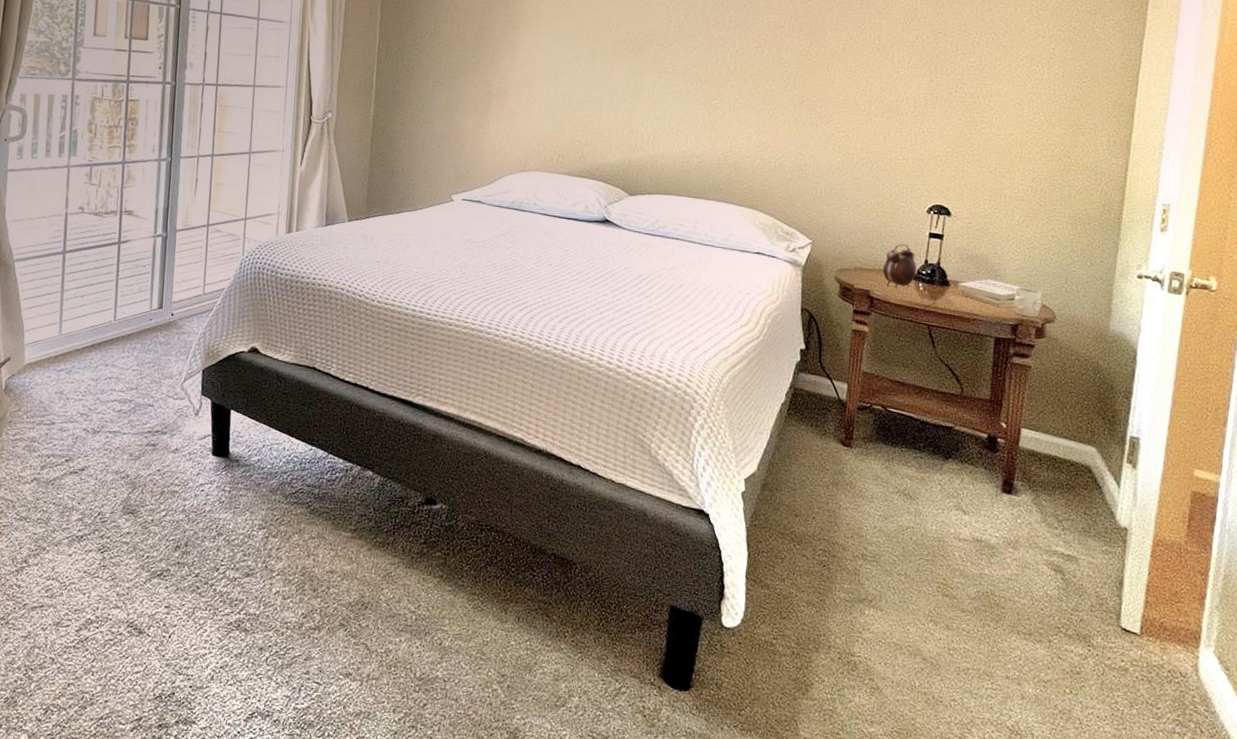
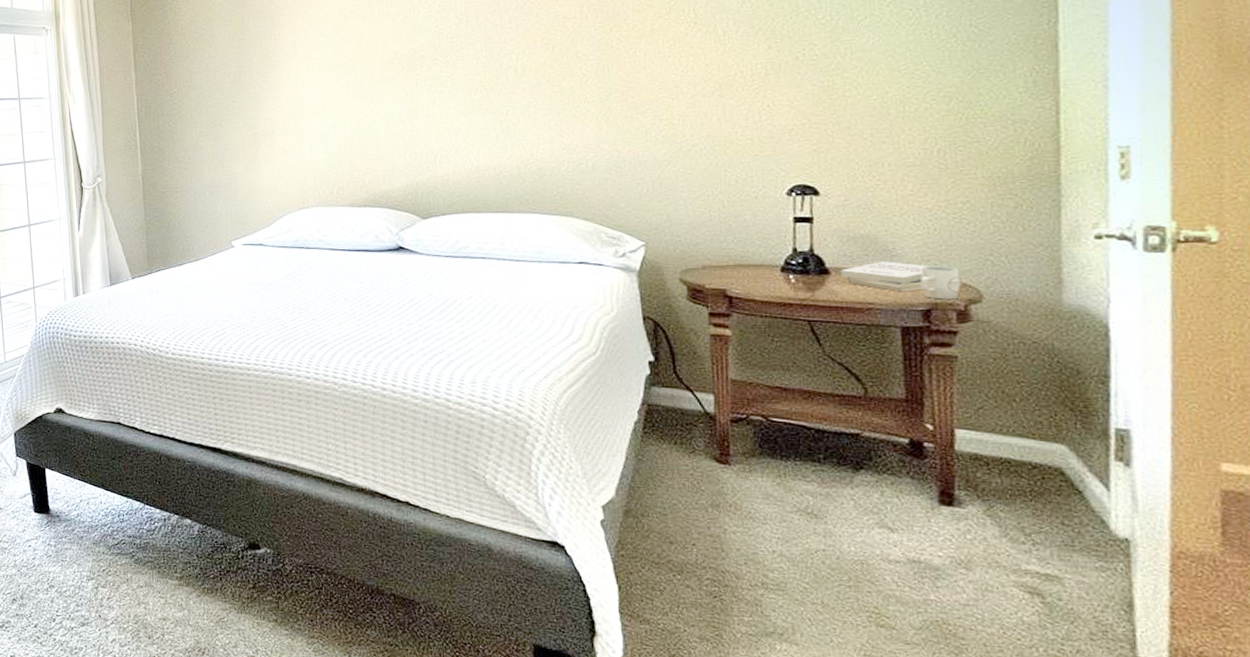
alarm clock: present [883,243,917,288] -> none [740,233,784,283]

